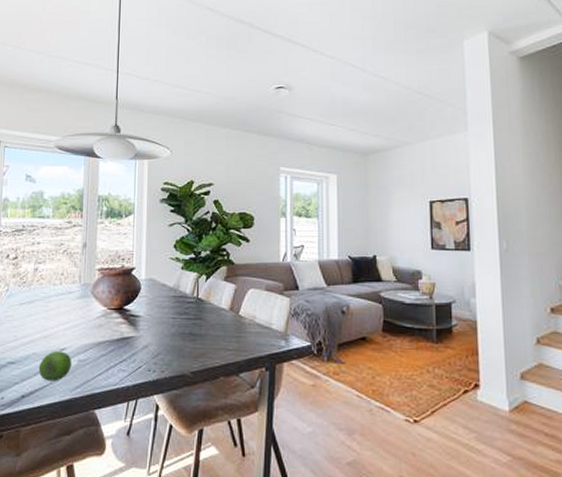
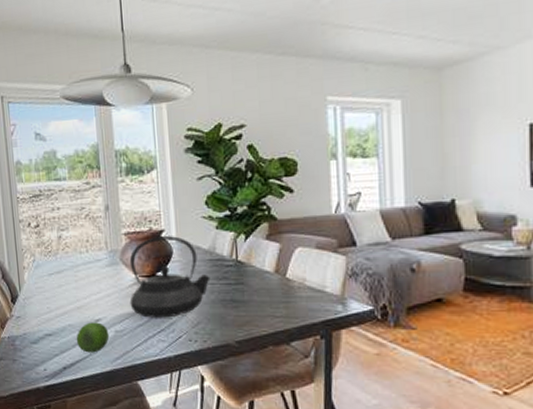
teapot: none [96,273,173,349] -> present [129,236,210,318]

